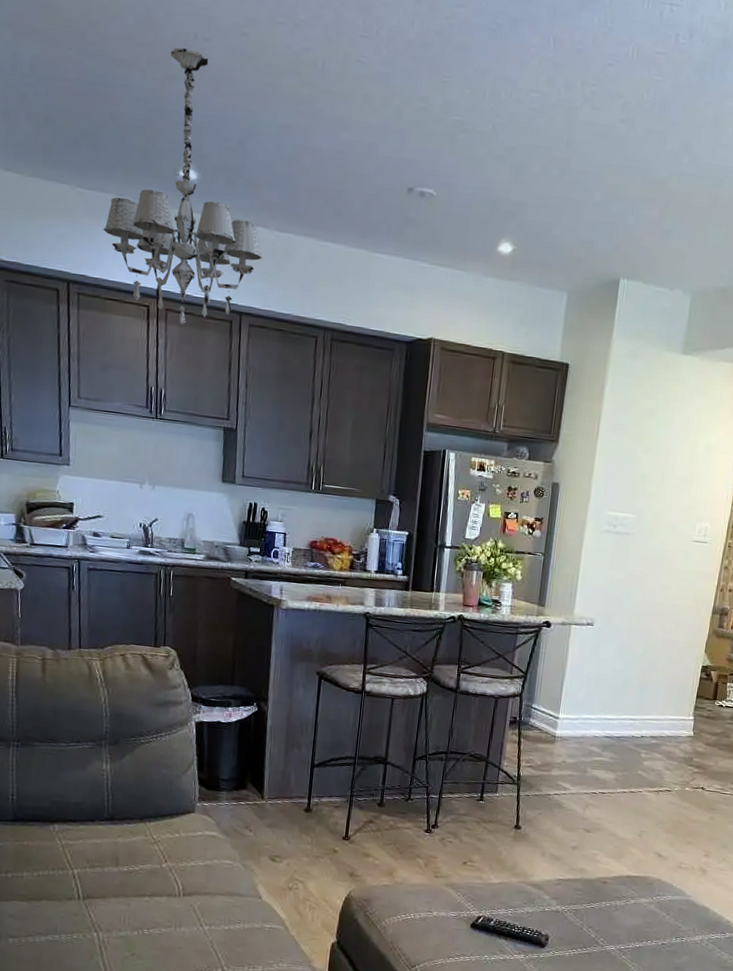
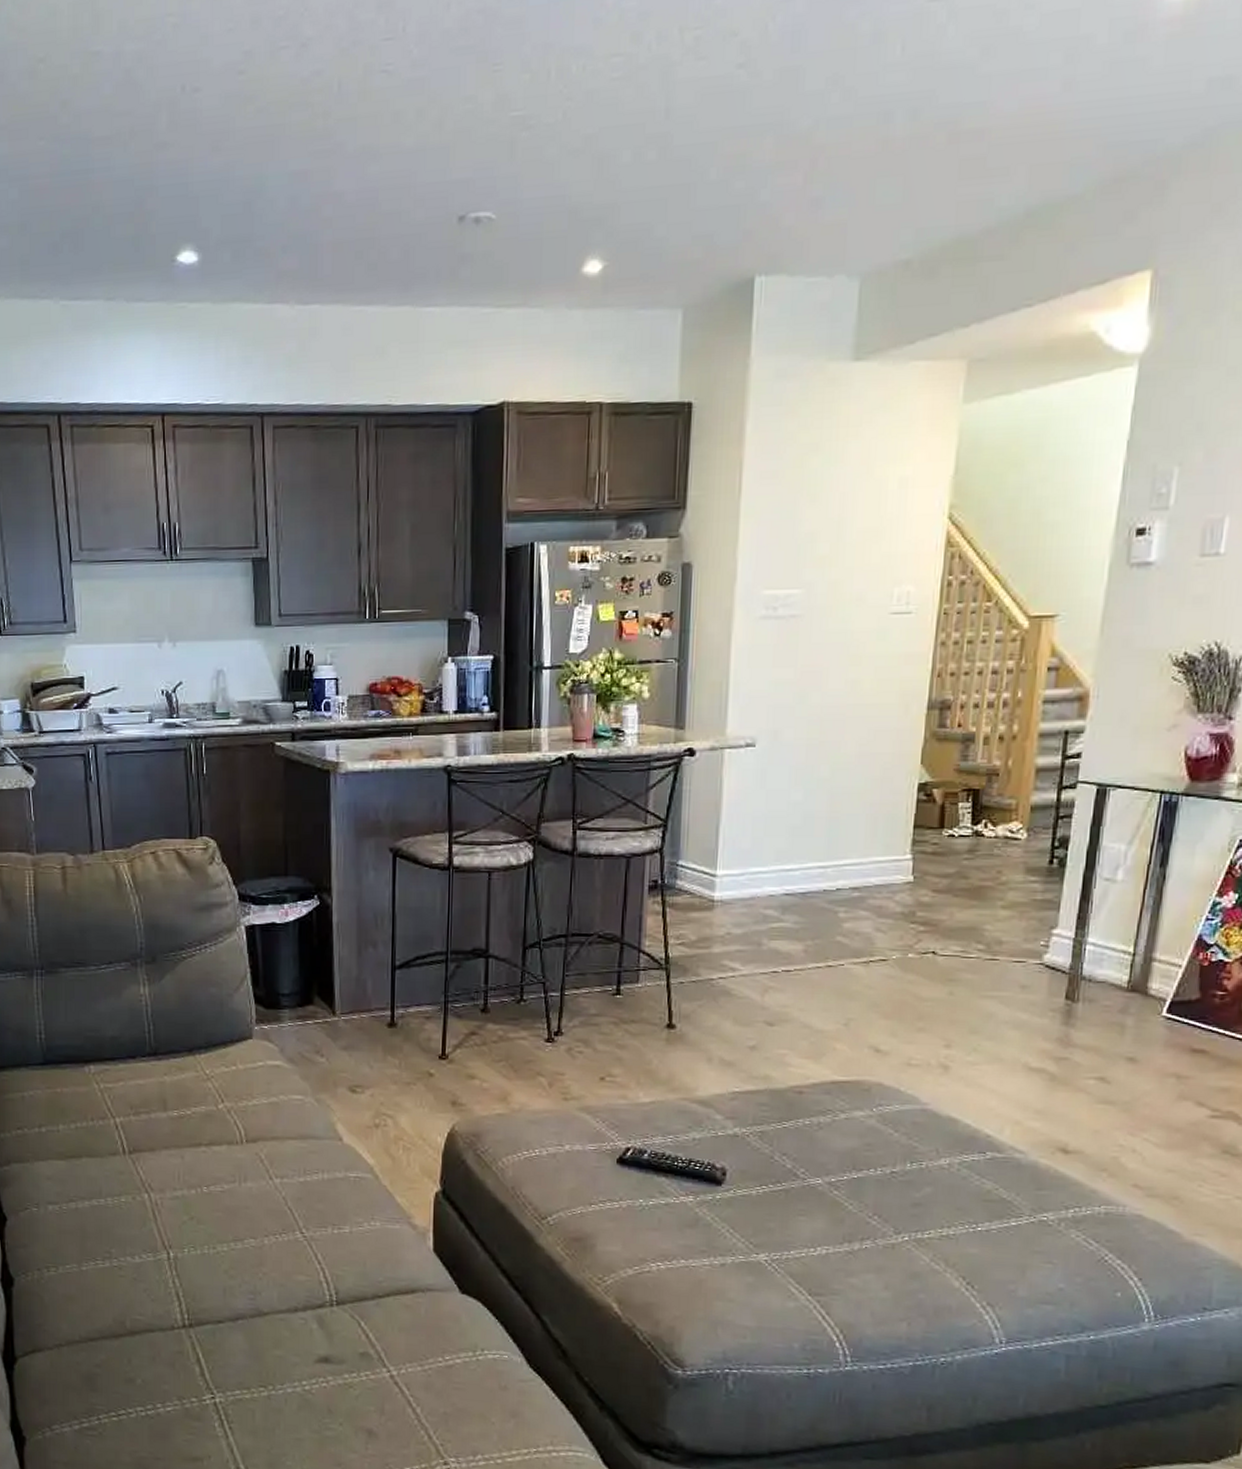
chandelier: present [103,47,263,326] -> none [94,106,283,443]

